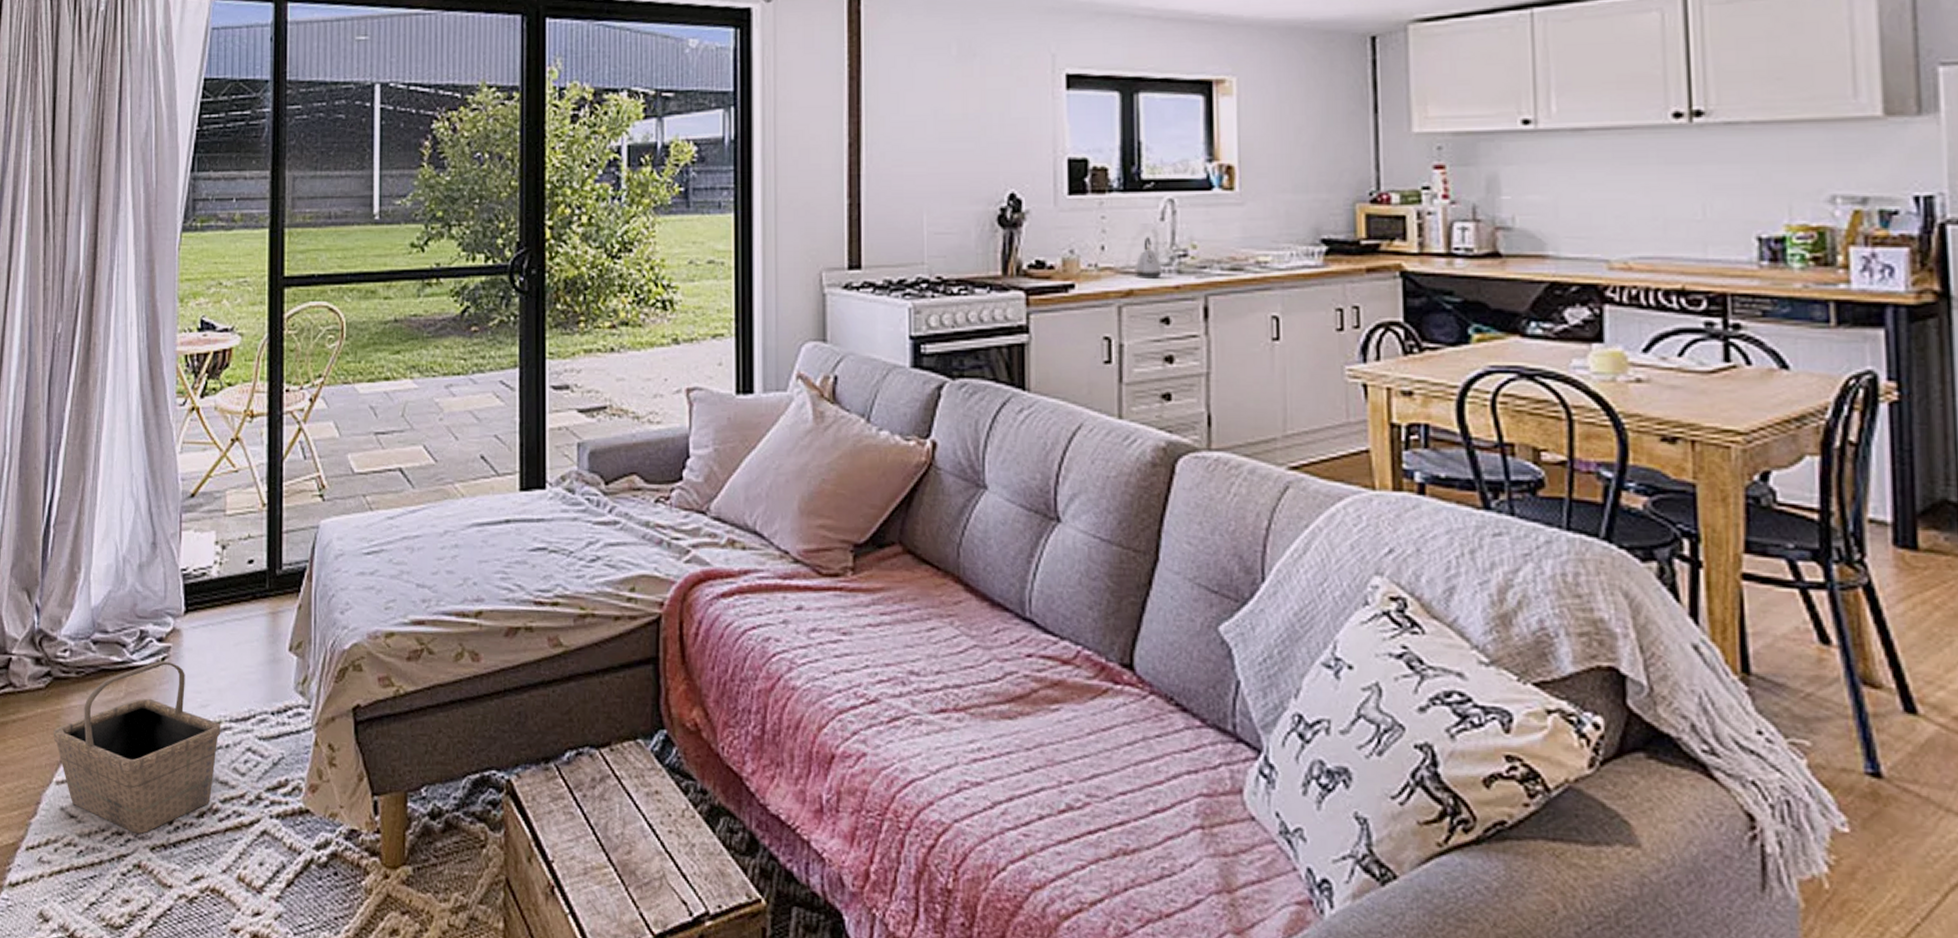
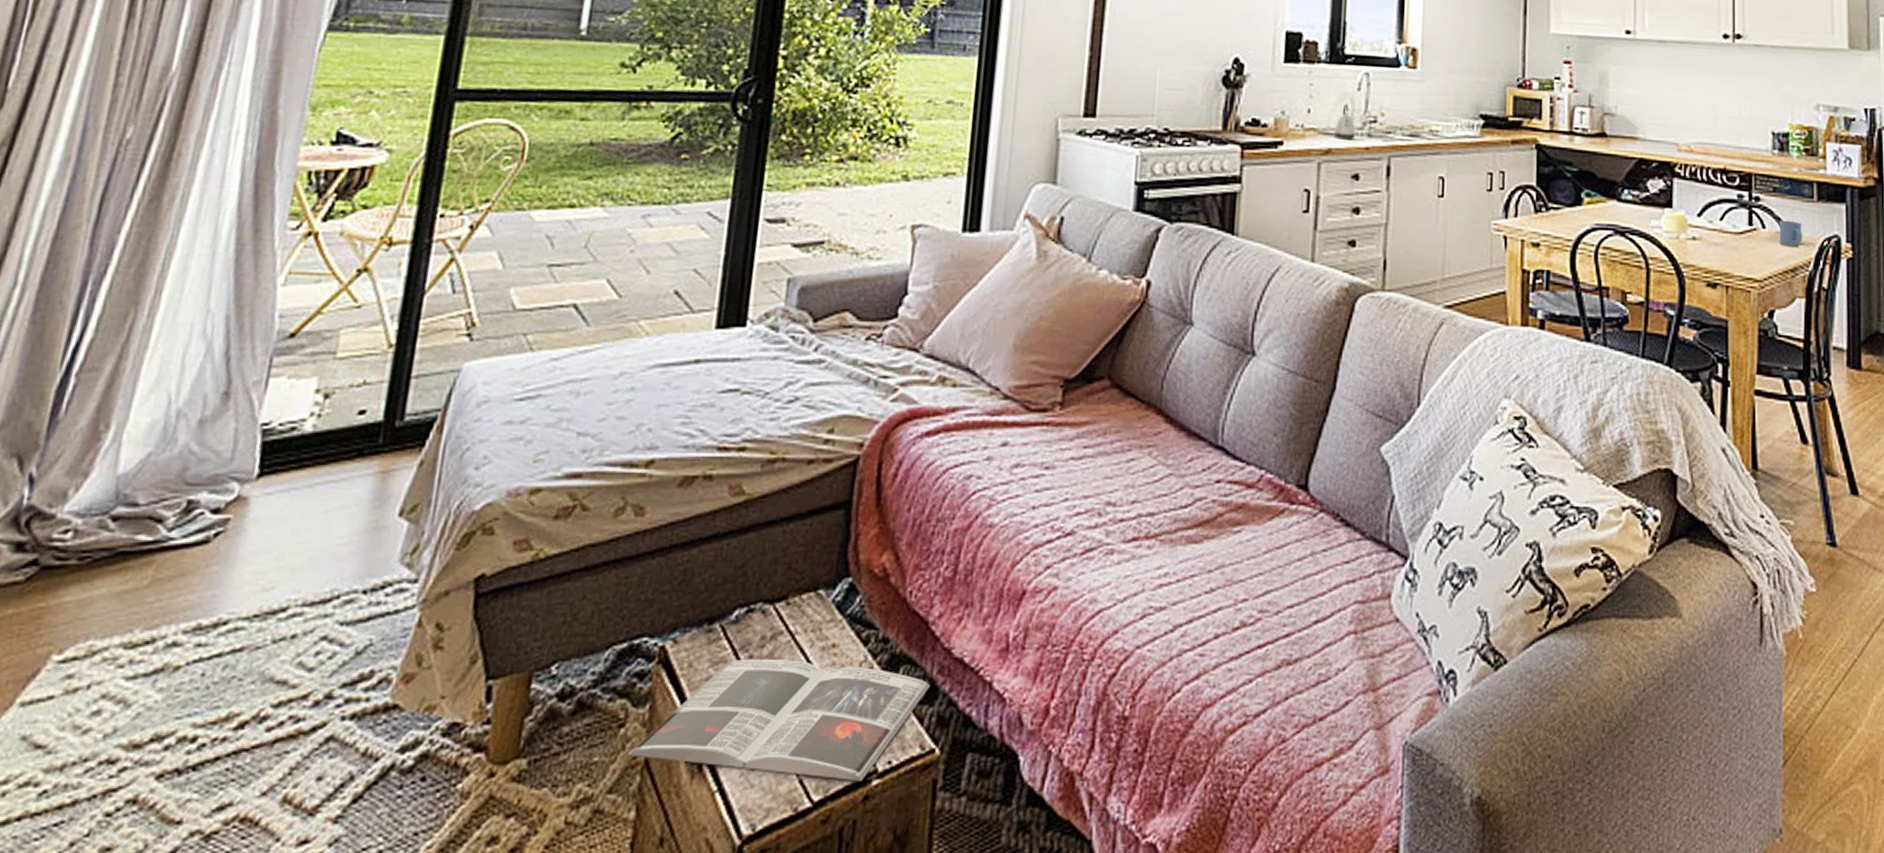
basket: present [53,660,221,834] -> none [26,536,289,759]
magazine: none [491,797,750,921] -> present [627,658,930,782]
mug: none [1774,353,1813,390] -> present [1780,220,1802,248]

